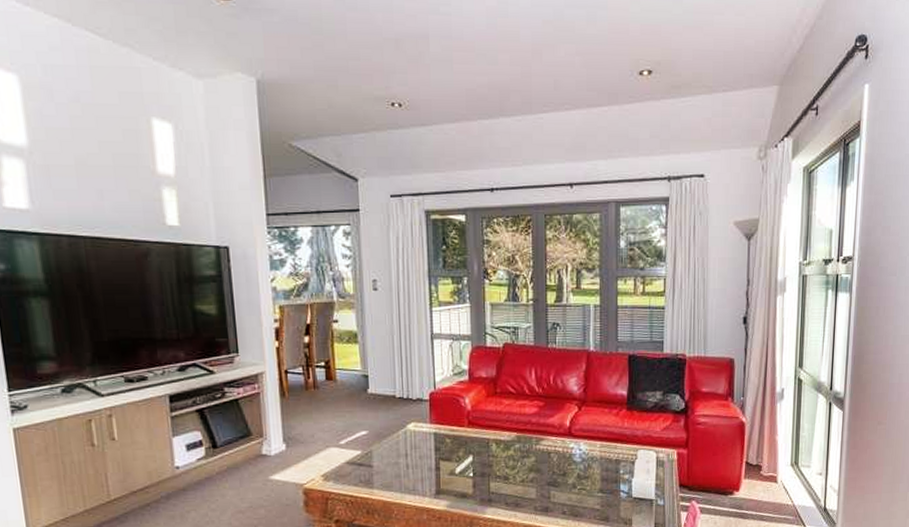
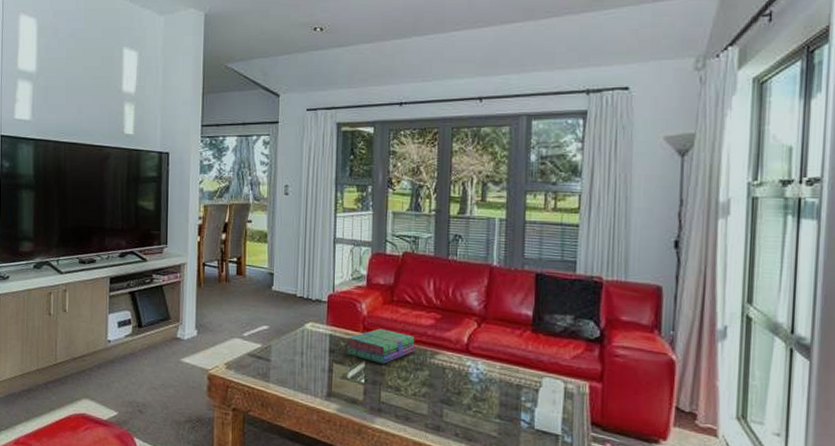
stack of books: none [452,421,522,456] -> present [346,328,416,365]

